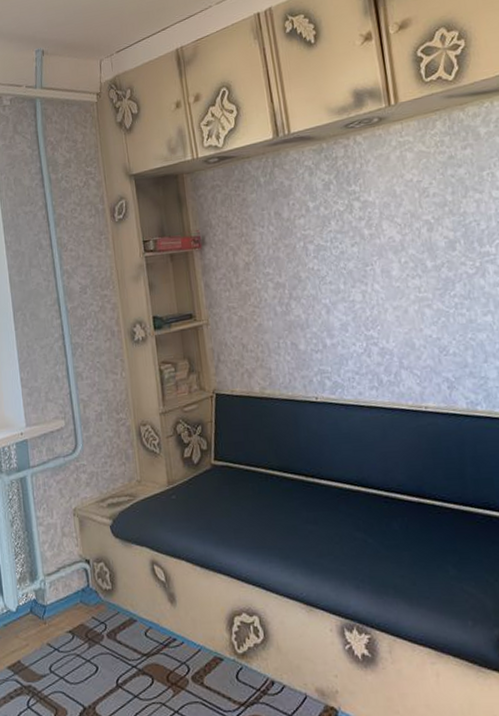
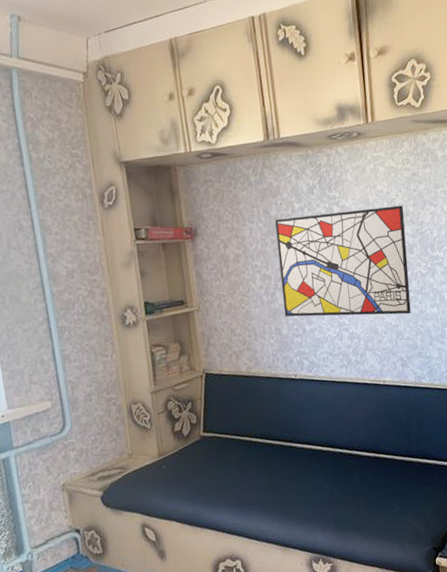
wall art: none [288,195,457,330] -> present [275,205,411,317]

